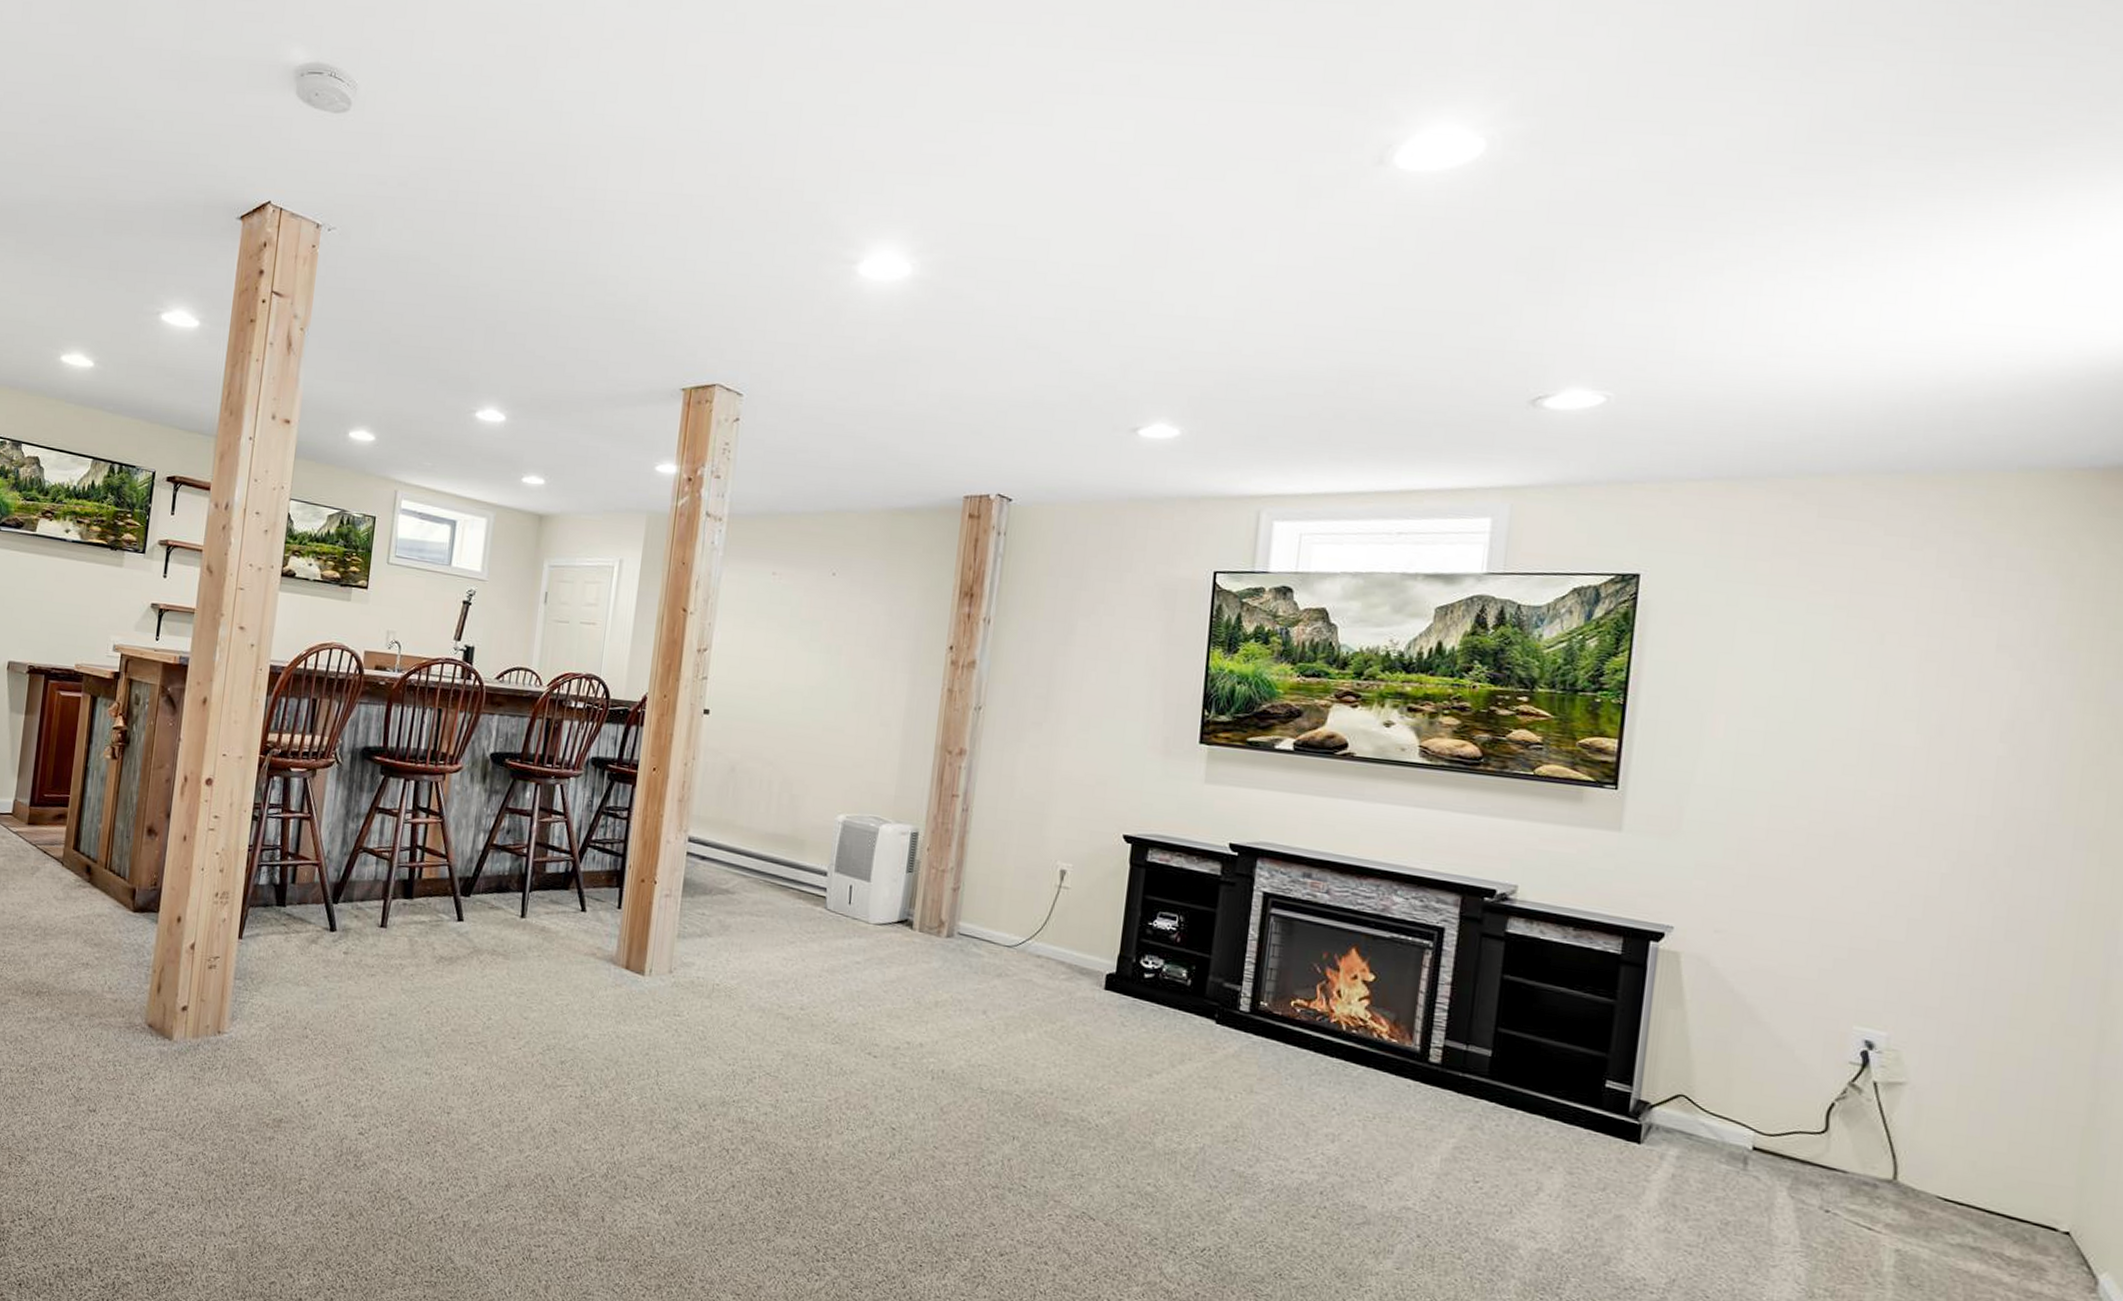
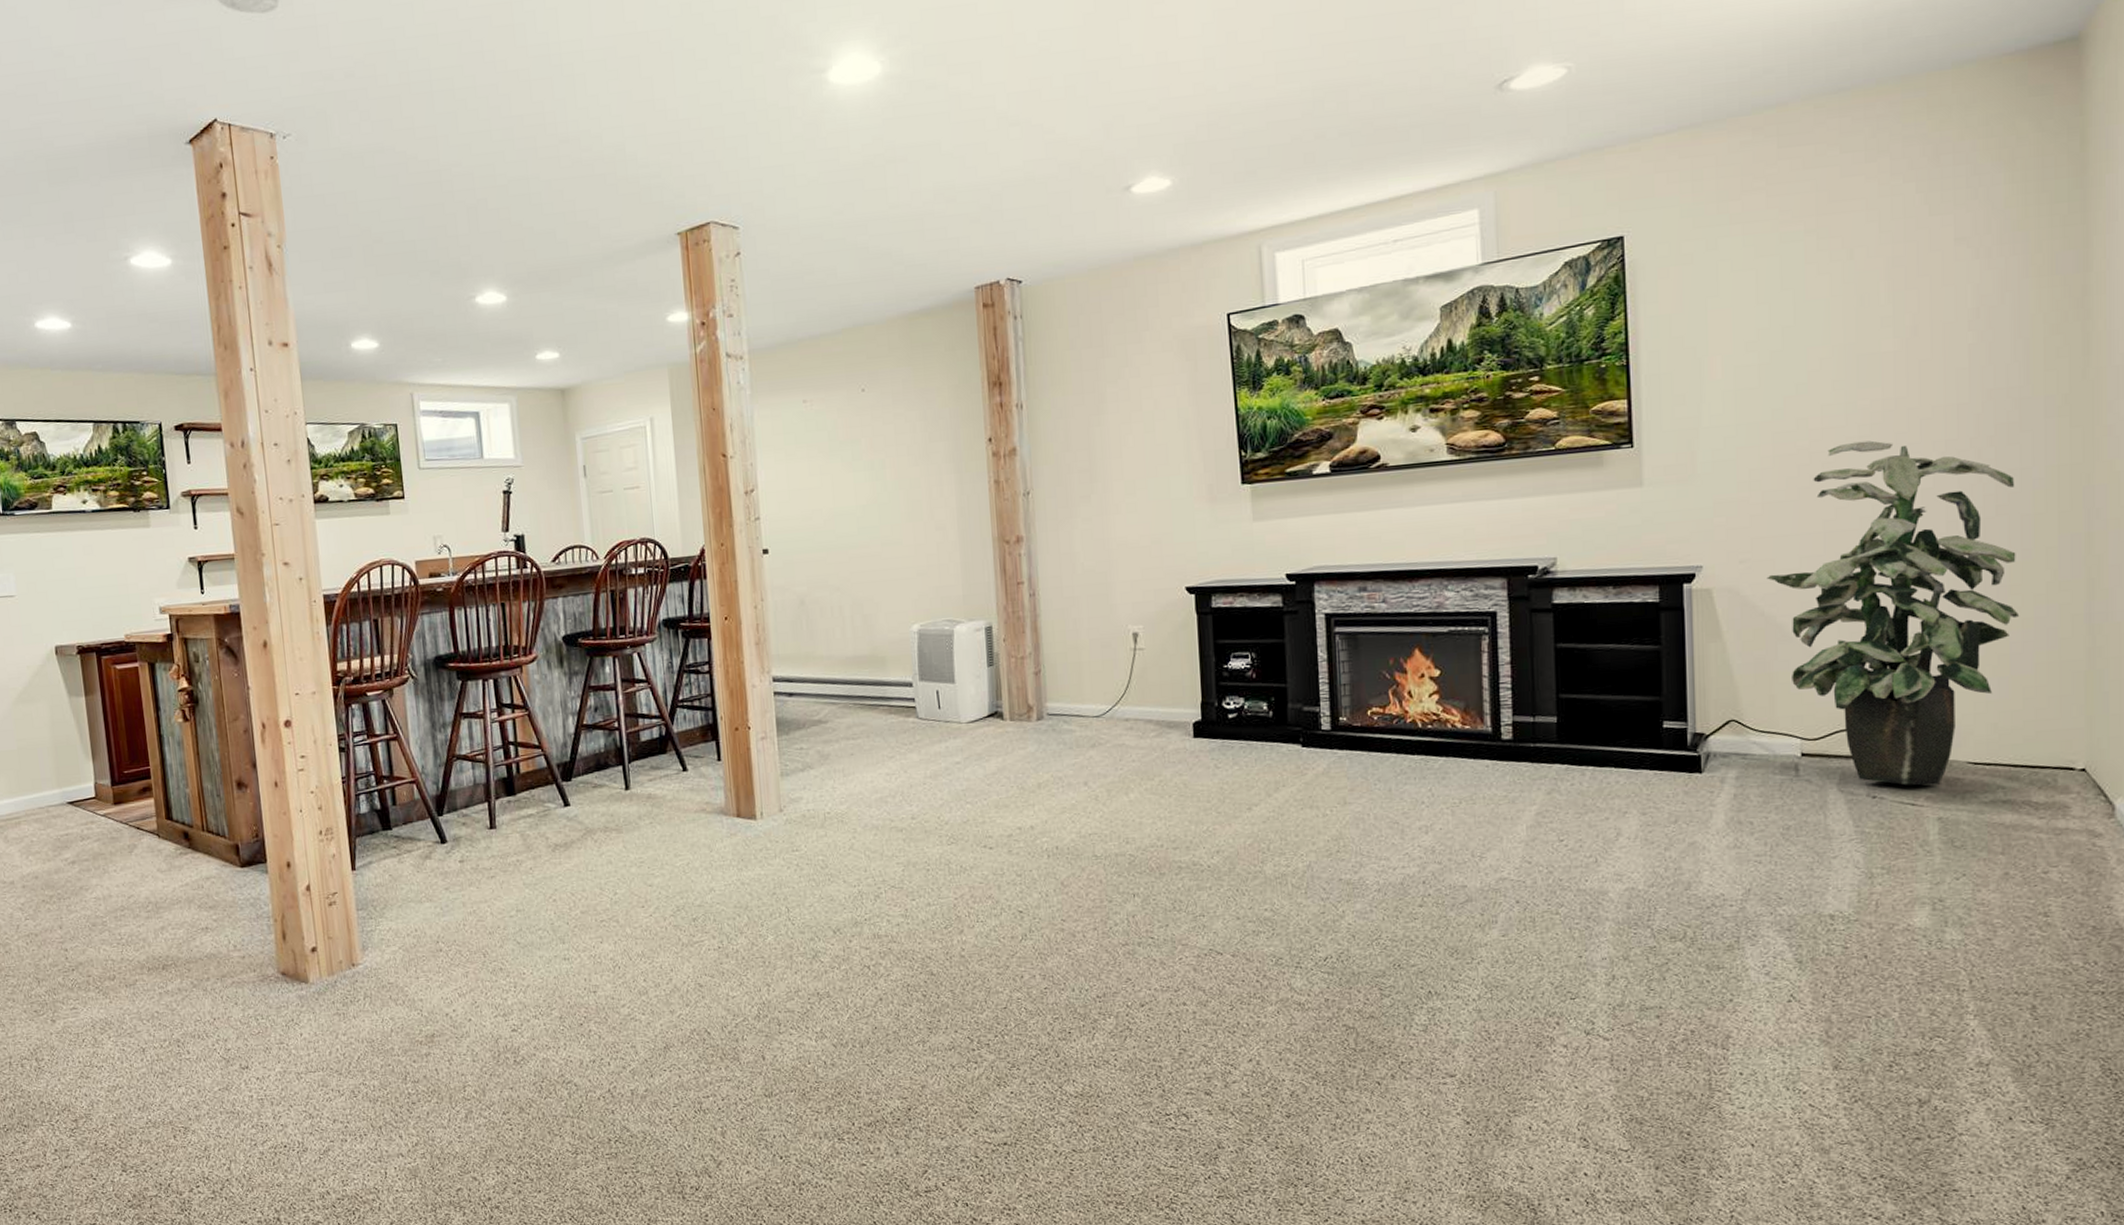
indoor plant: none [1741,832,2029,1215] -> present [1767,440,2020,786]

